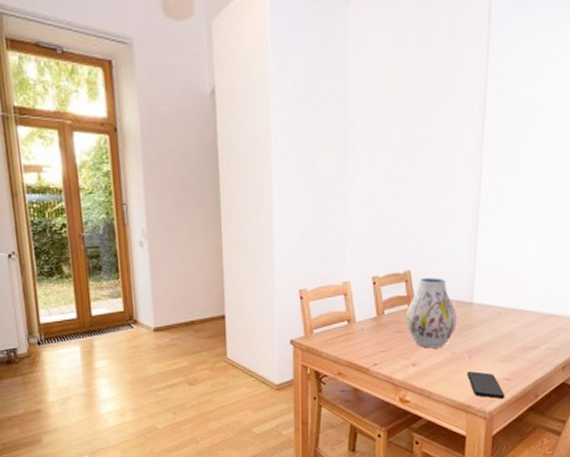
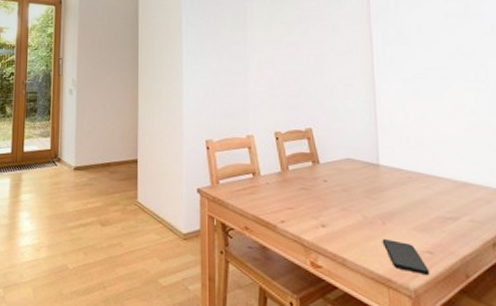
vase: present [406,278,457,349] -> none [310,136,365,210]

